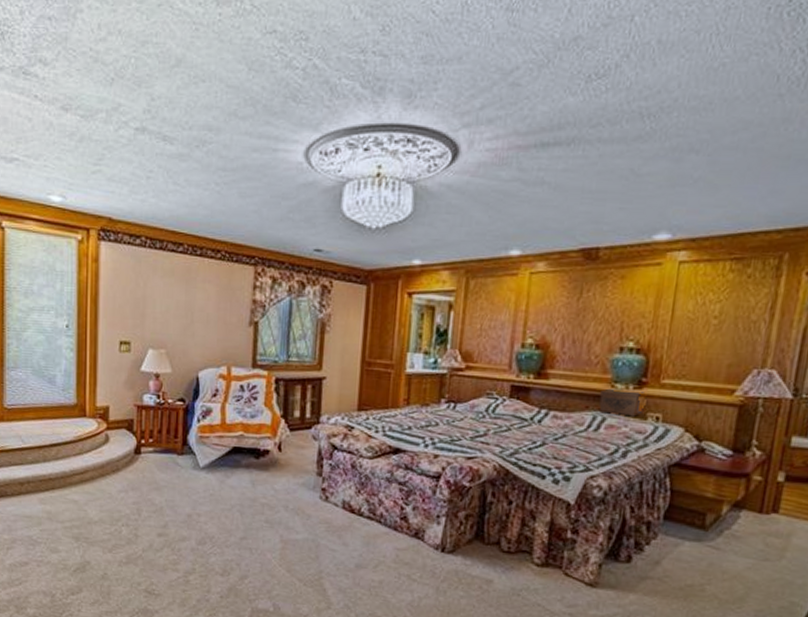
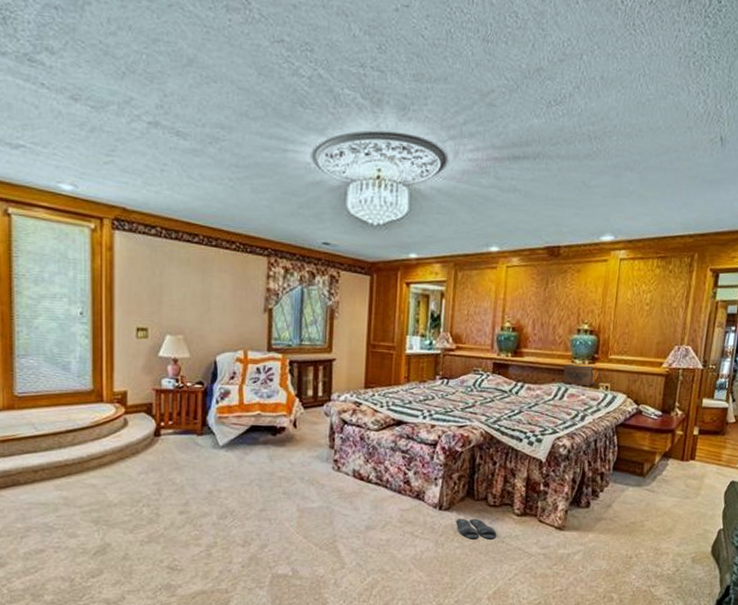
slippers: none [461,564,511,591] -> present [456,519,497,540]

